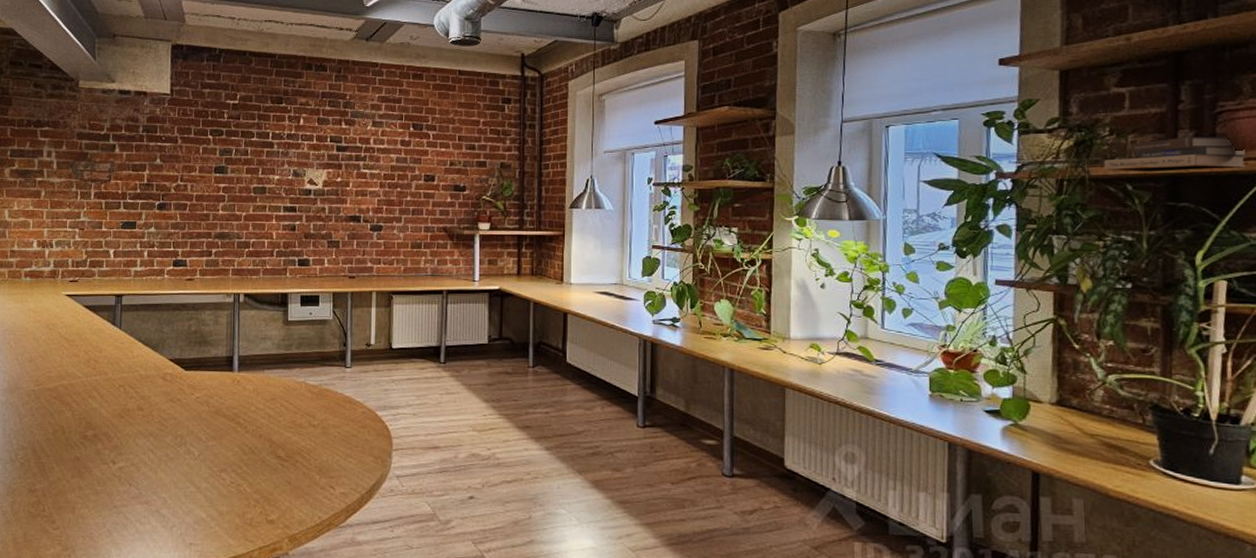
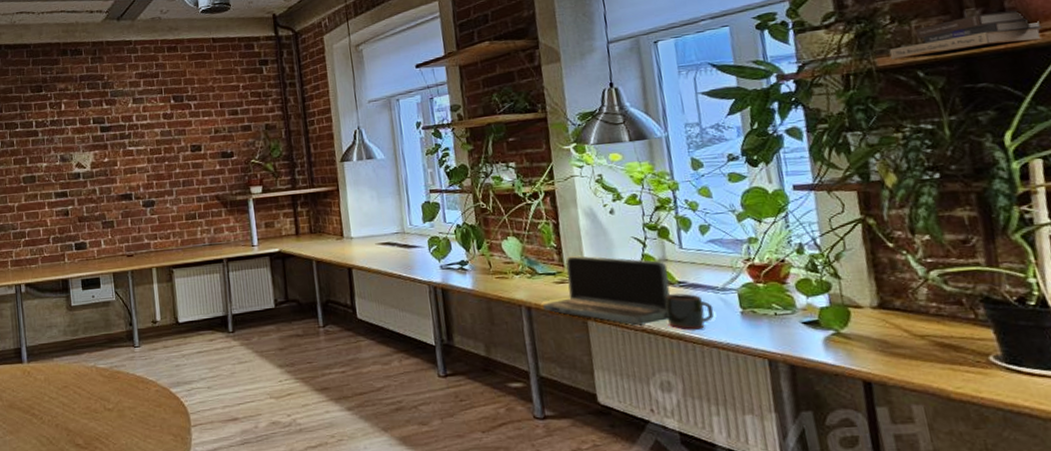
laptop: none [745,323,868,397] -> present [542,255,671,325]
mug: none [859,371,905,407] -> present [664,293,714,330]

